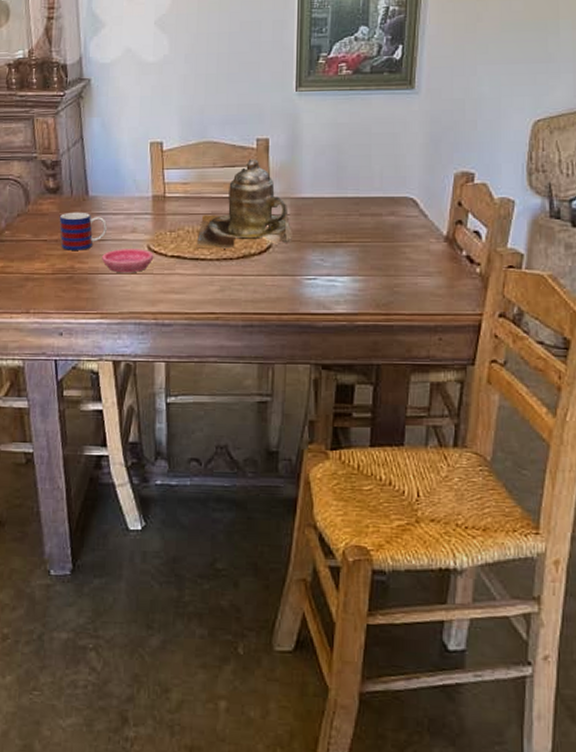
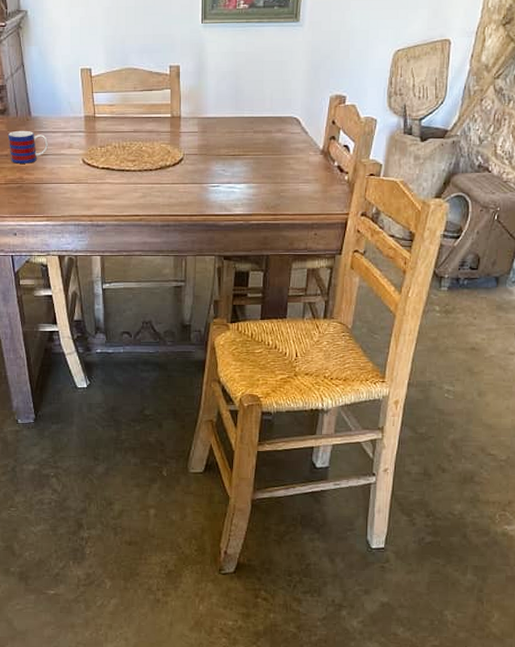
saucer: present [102,249,154,273] -> none [45,162,88,183]
teapot: present [196,159,292,249] -> none [122,84,200,162]

